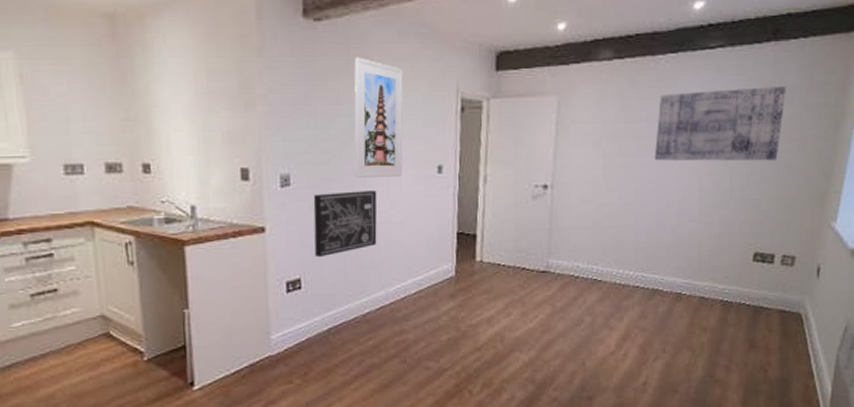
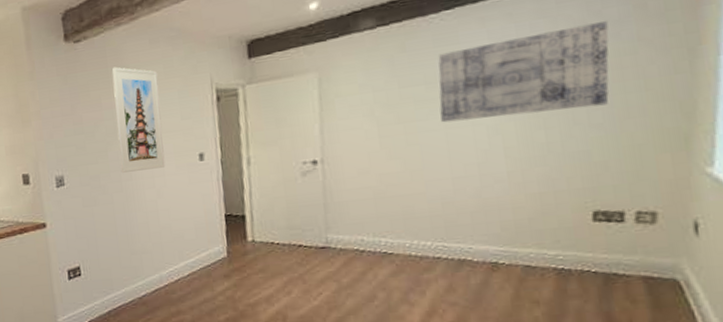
wall art: present [313,190,377,258] -> none [85,182,147,247]

